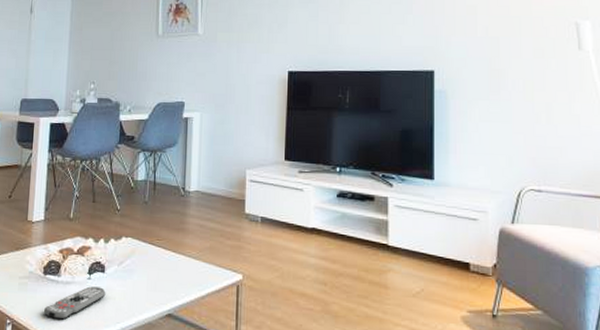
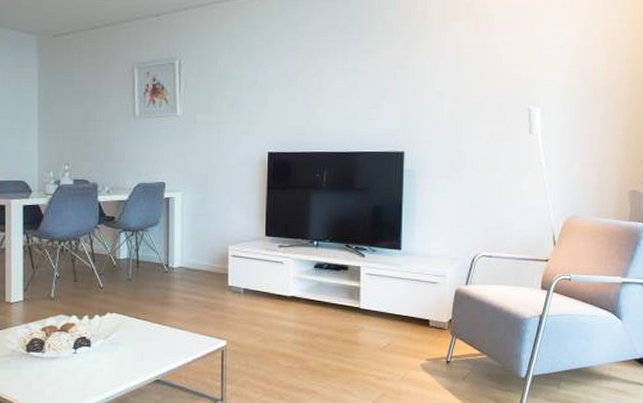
remote control: present [43,286,106,320] -> none [29,360,93,392]

